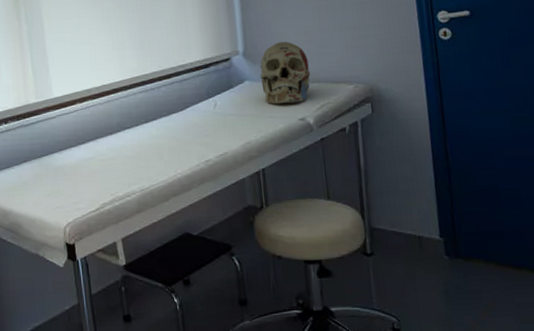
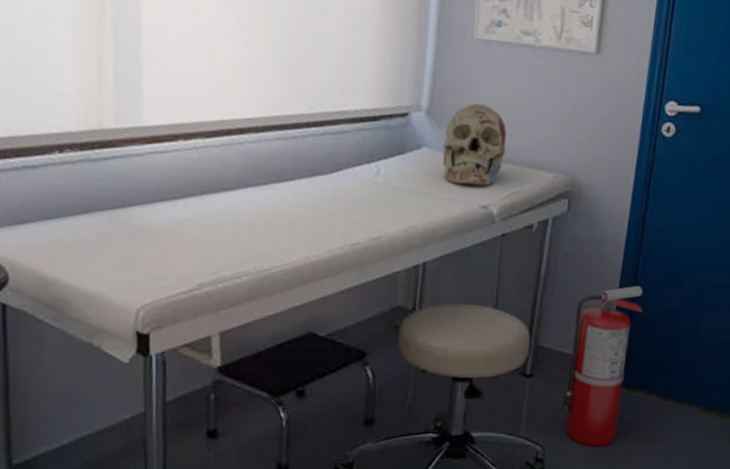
fire extinguisher: none [398,166,465,315] -> present [561,285,643,446]

